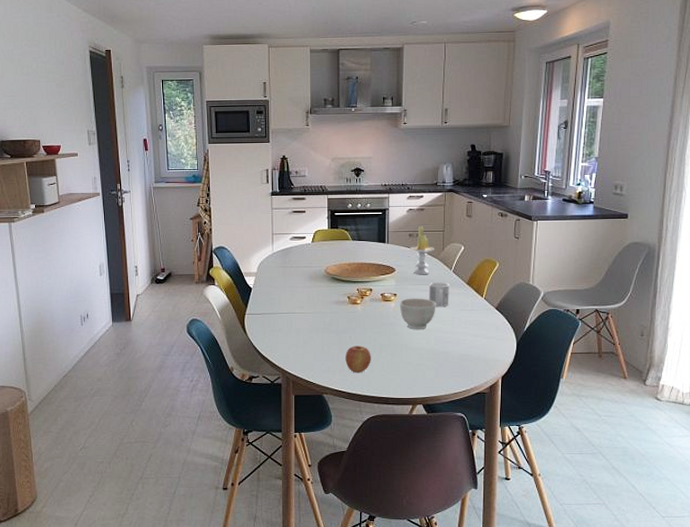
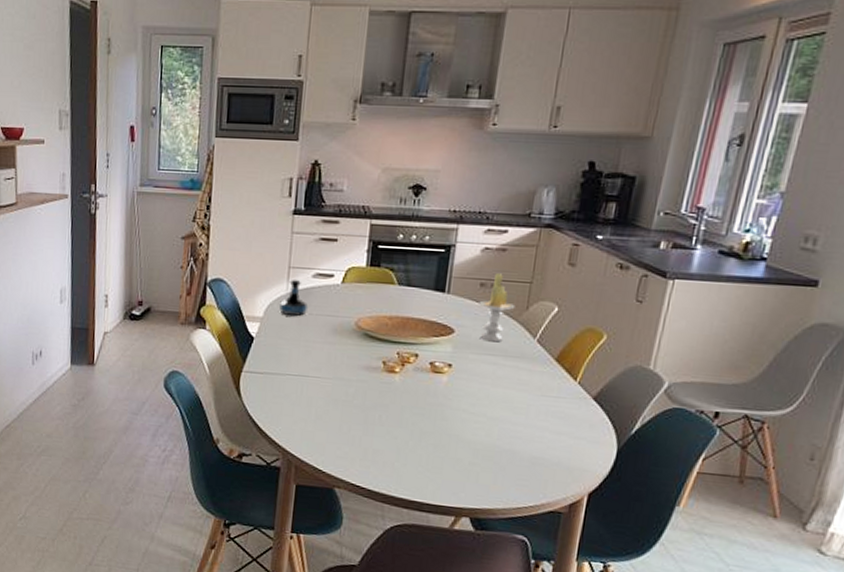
tequila bottle: none [268,242,290,269] -> present [279,279,309,316]
apple: present [345,346,371,373] -> none [369,428,406,466]
bowl: present [399,298,436,330] -> none [453,371,507,417]
mug: present [428,282,449,306] -> none [497,353,530,389]

